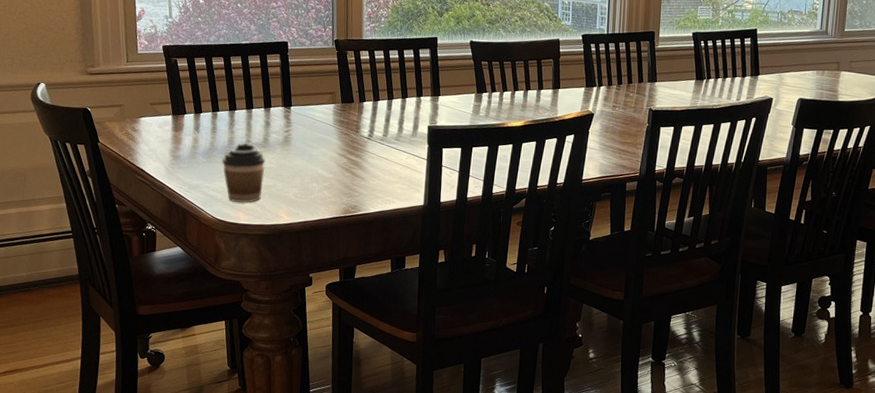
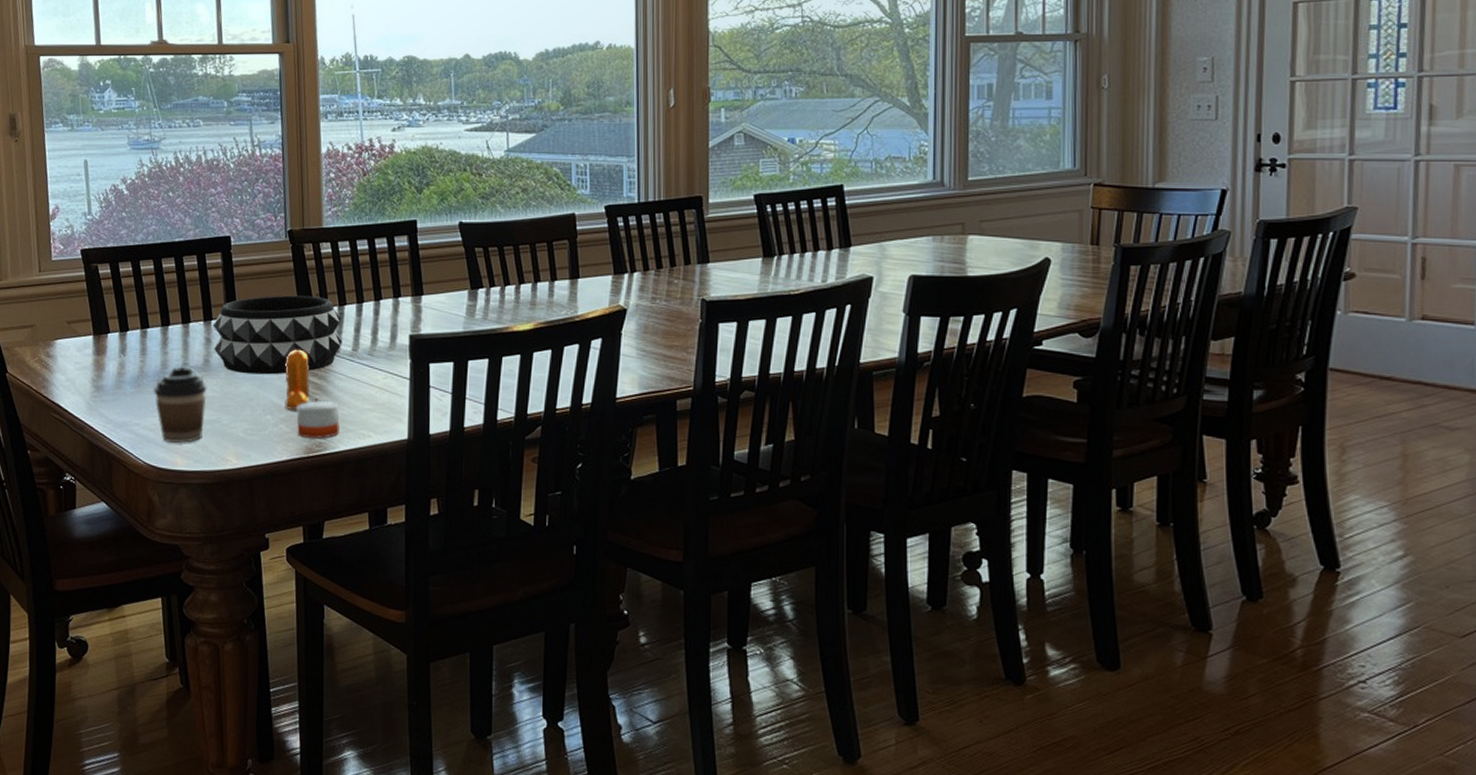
decorative bowl: none [271,90,376,153] -> present [213,295,342,375]
pepper shaker: none [328,134,348,181] -> present [285,350,310,411]
candle: none [337,173,371,203] -> present [296,400,340,439]

